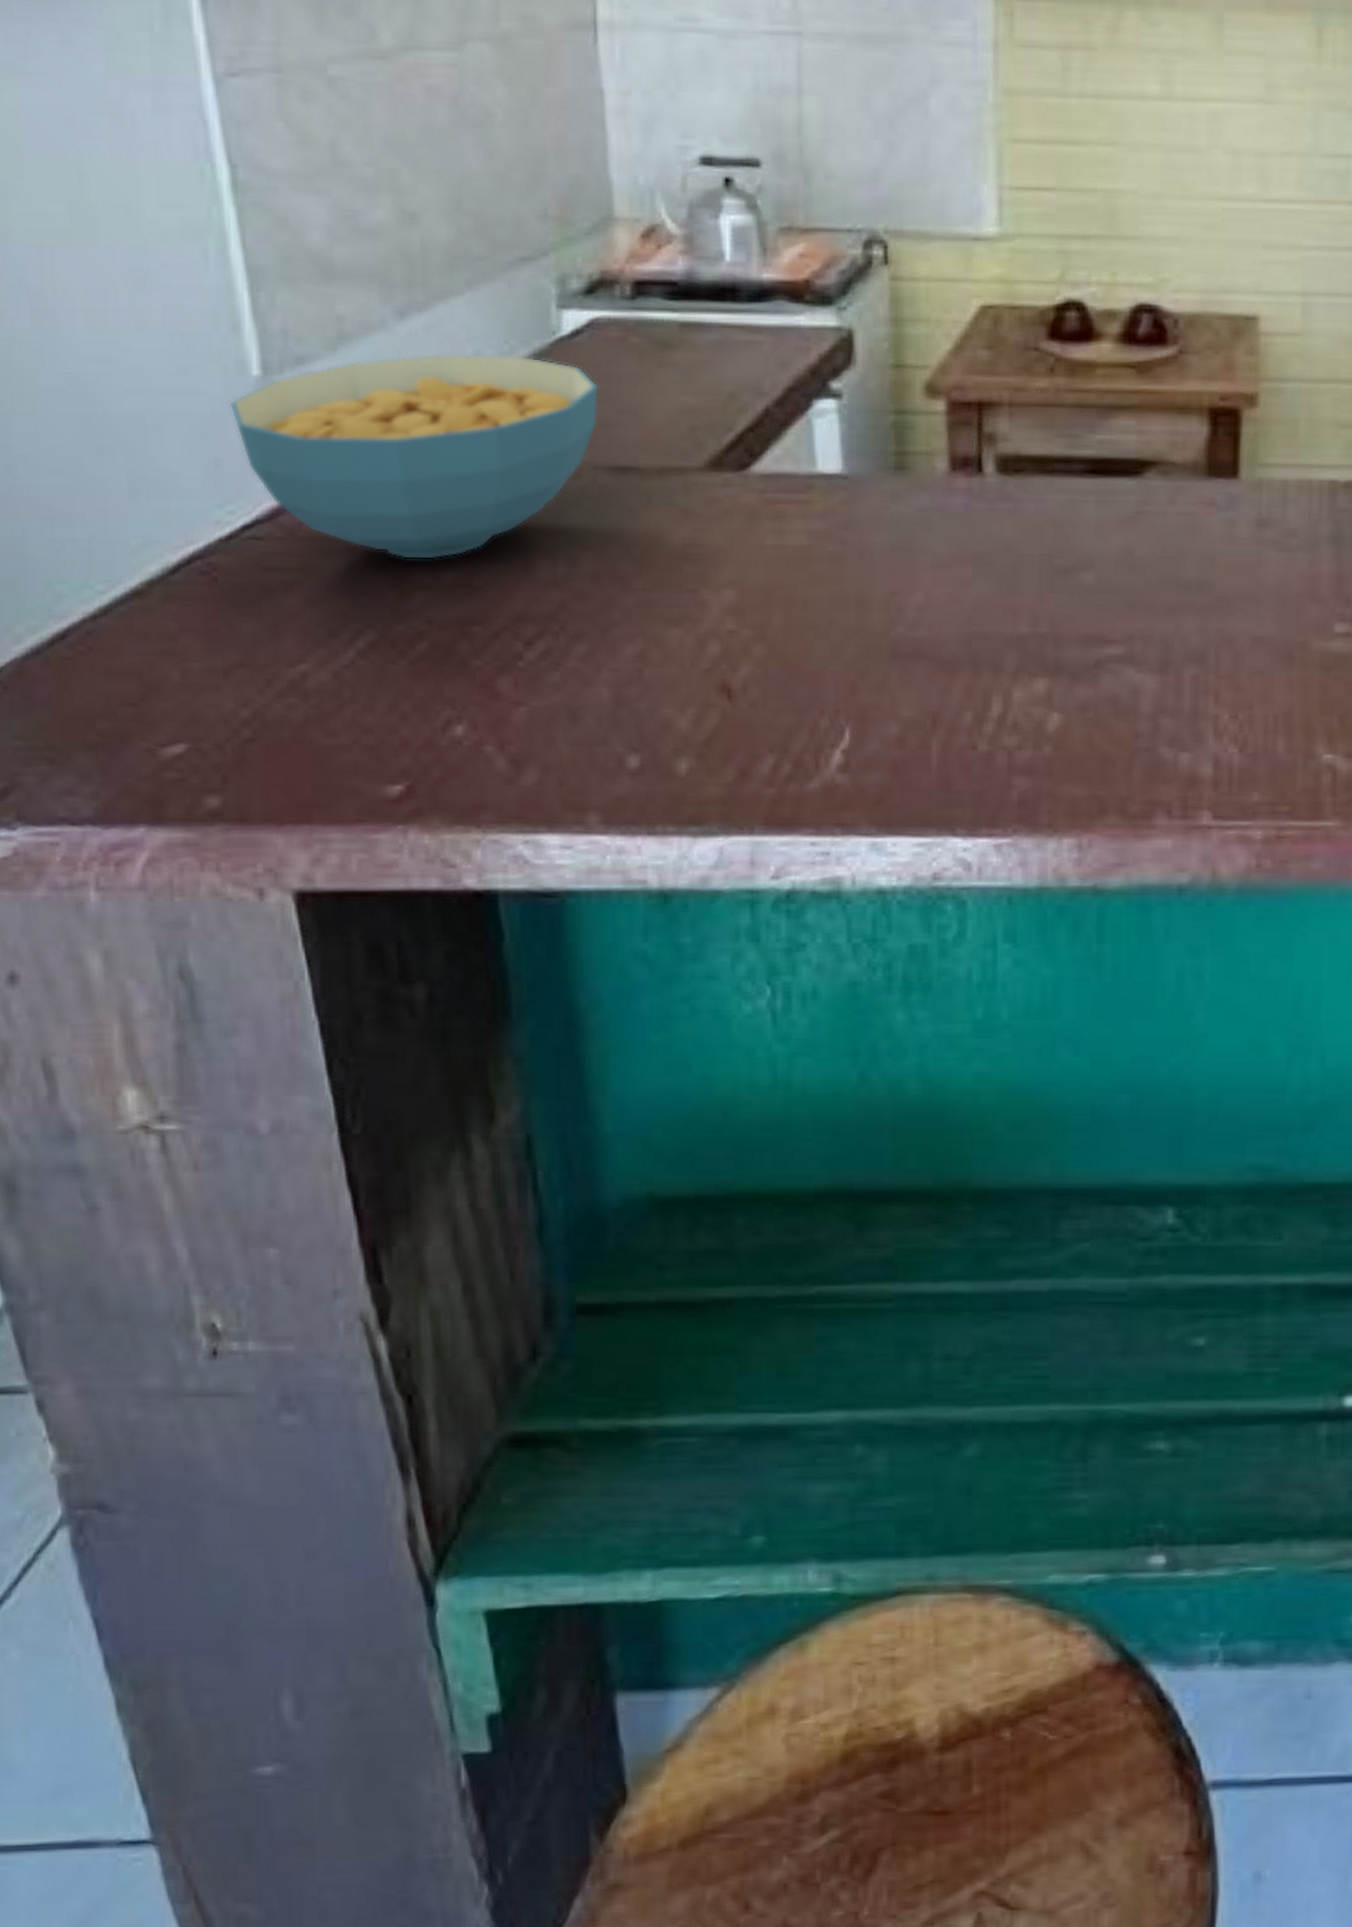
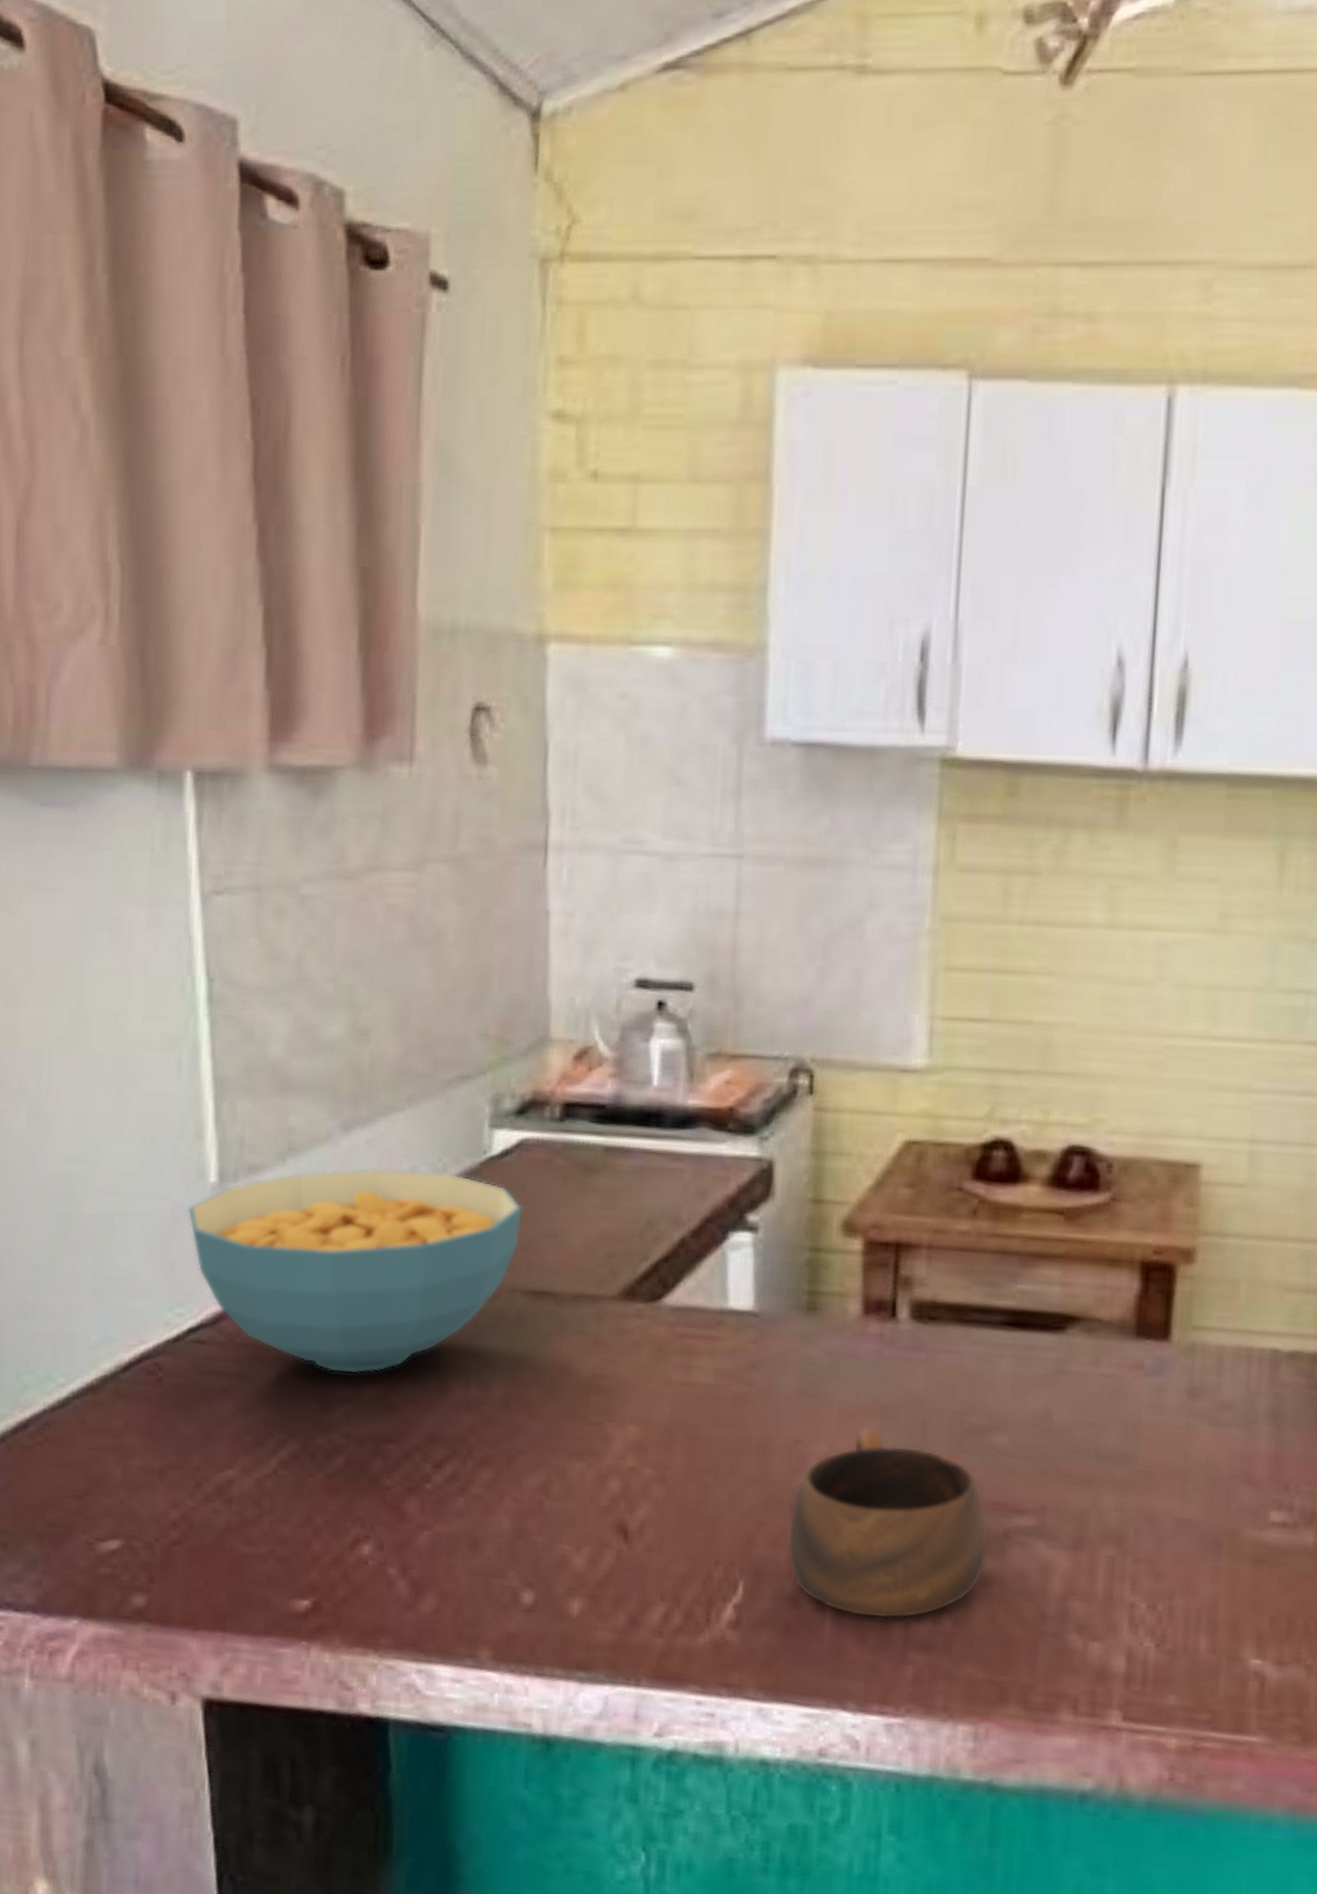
cup: none [889,574,1081,751] -> present [787,1425,988,1620]

